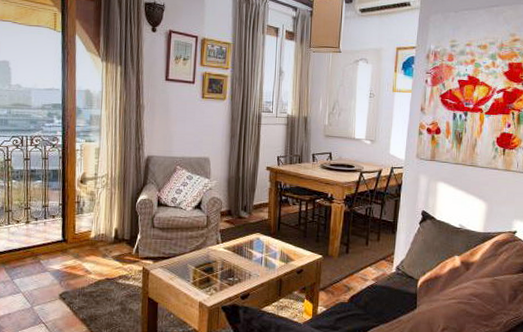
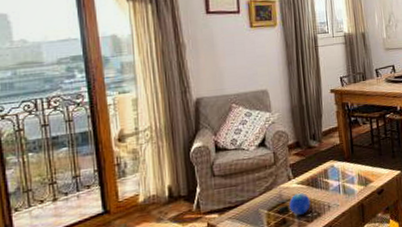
decorative orb: none [214,257,234,277] -> present [289,193,311,215]

